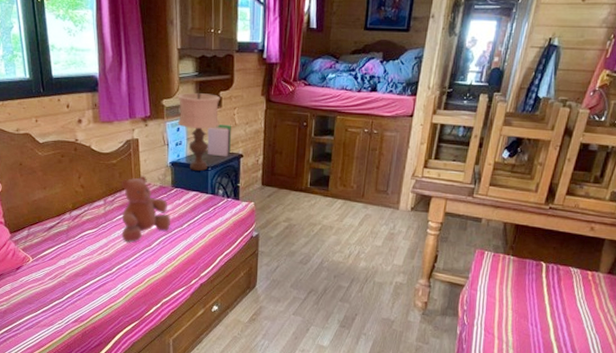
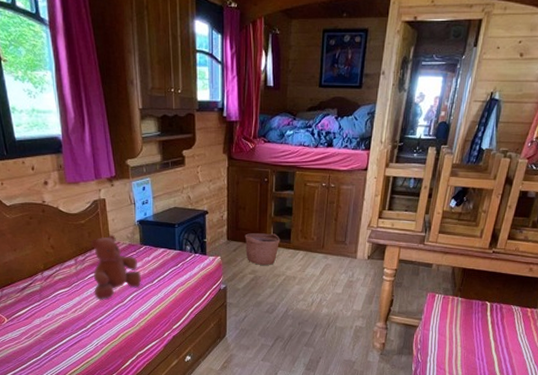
table lamp: present [177,93,220,171] -> none [142,152,184,228]
books: present [207,124,231,156] -> none [172,183,196,213]
basket: none [280,179,318,213] -> present [244,233,281,265]

